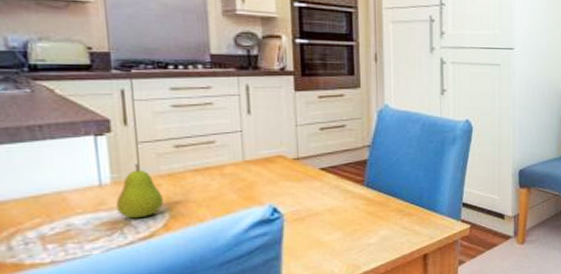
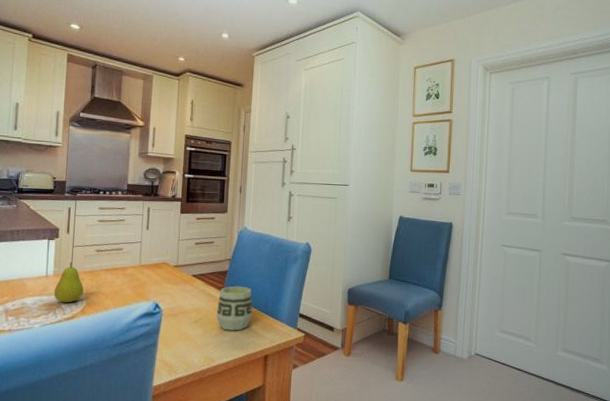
cup: none [357,177,404,231] -> present [216,286,253,331]

